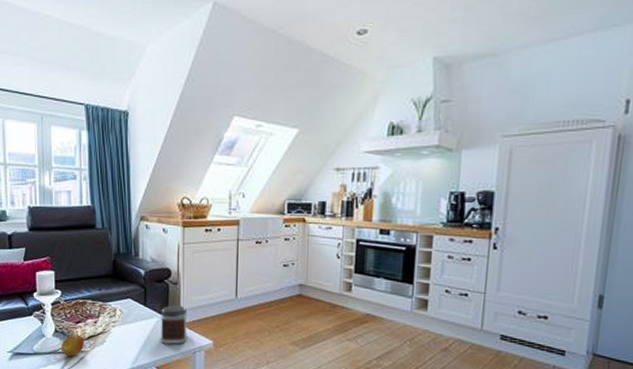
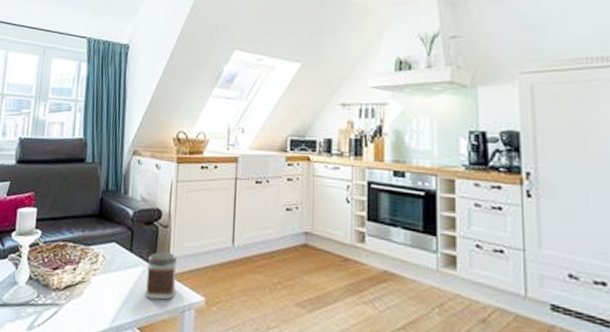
fruit: present [61,334,85,357] -> none [33,282,61,310]

